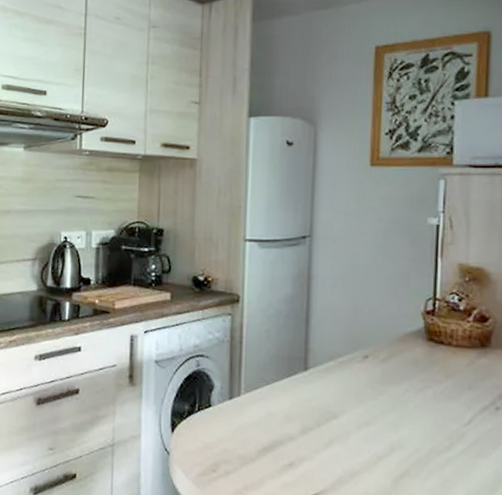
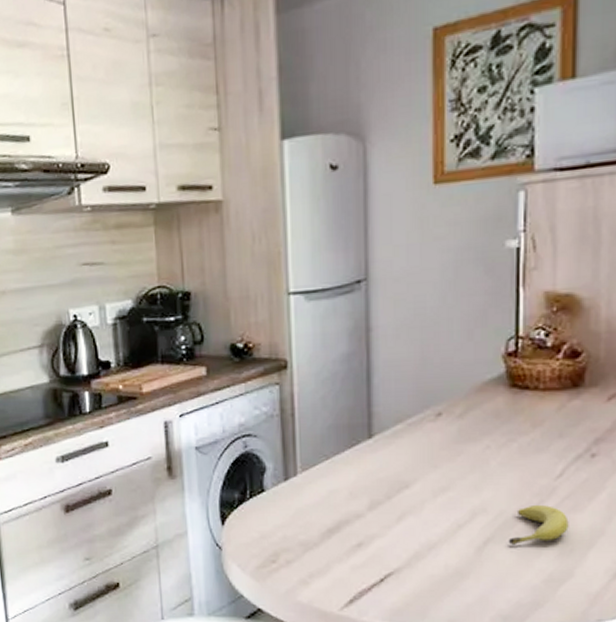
fruit: none [421,446,475,481] -> present [508,504,569,545]

